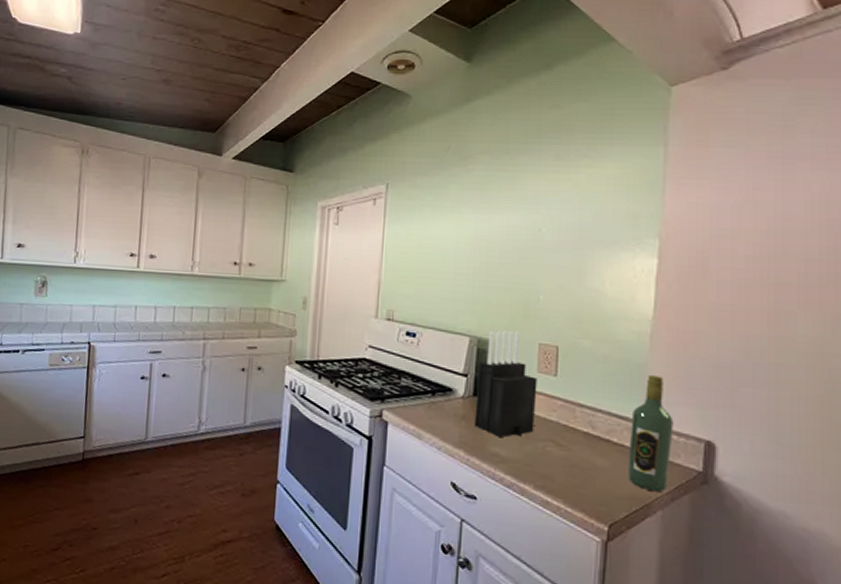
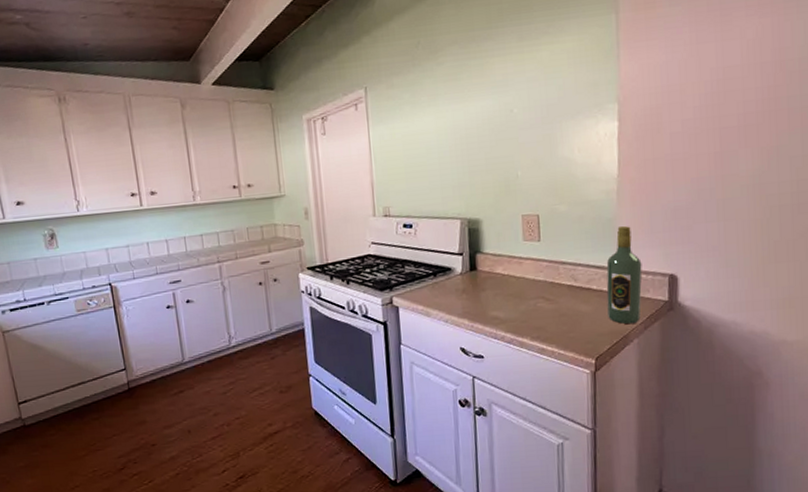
knife block: present [474,330,537,438] -> none [471,206,526,303]

